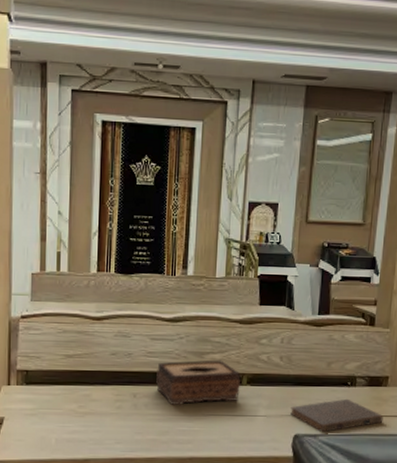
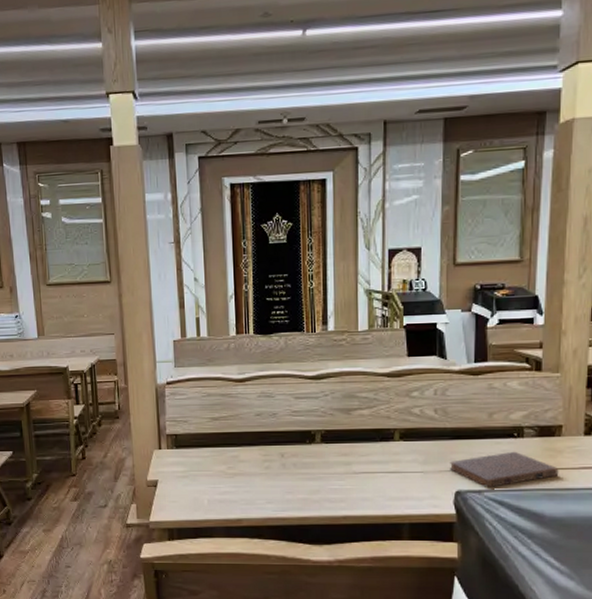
tissue box: present [156,360,240,405] -> none [303,415,392,463]

